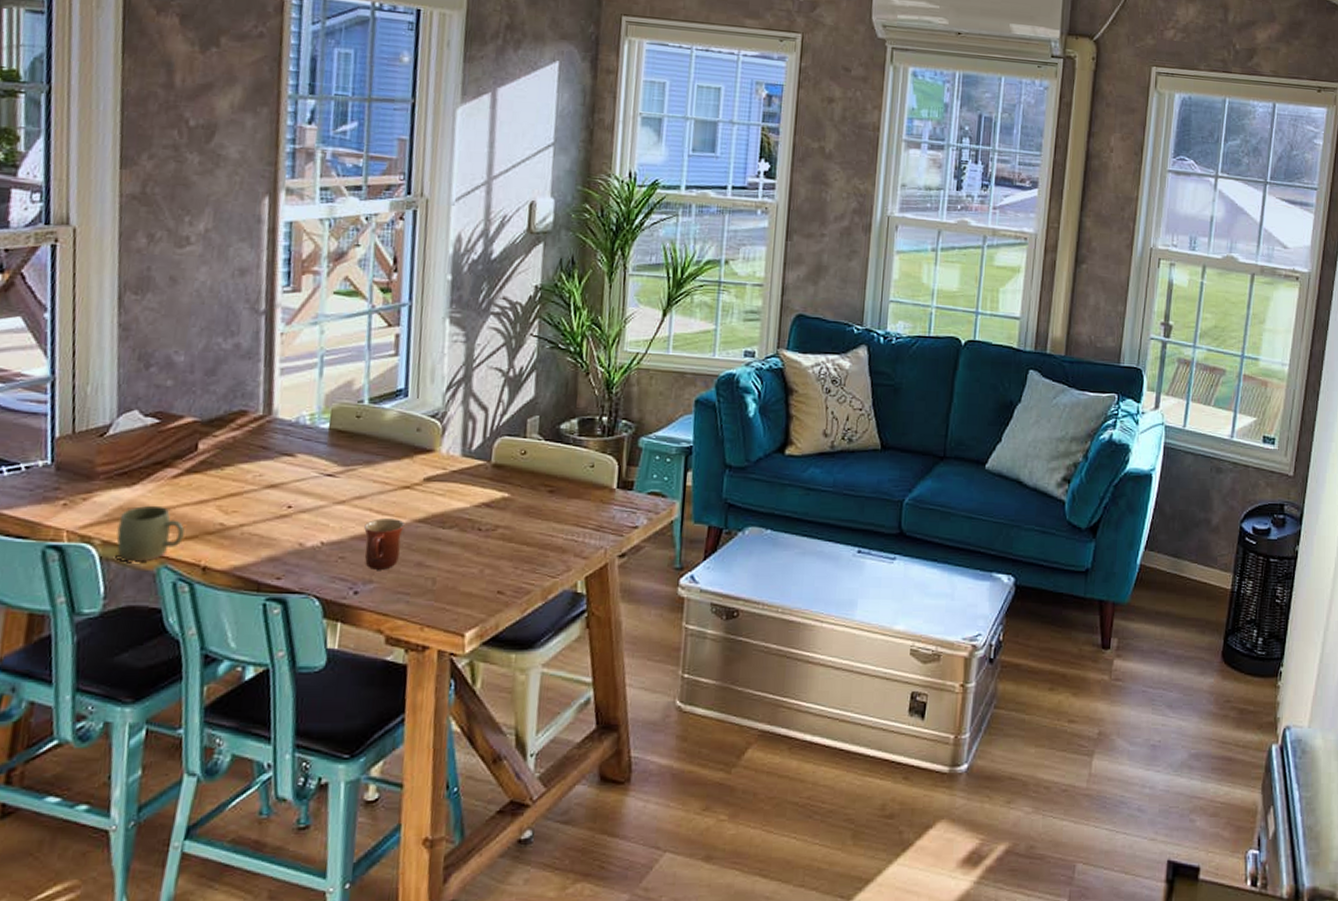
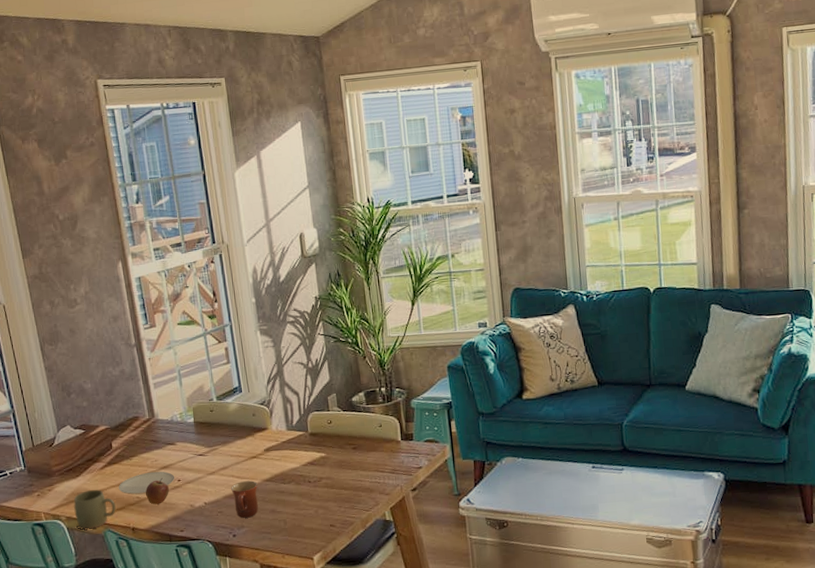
plate: none [194,490,285,520] -> present [118,471,175,495]
fruit: none [233,500,272,537] -> present [145,477,169,505]

